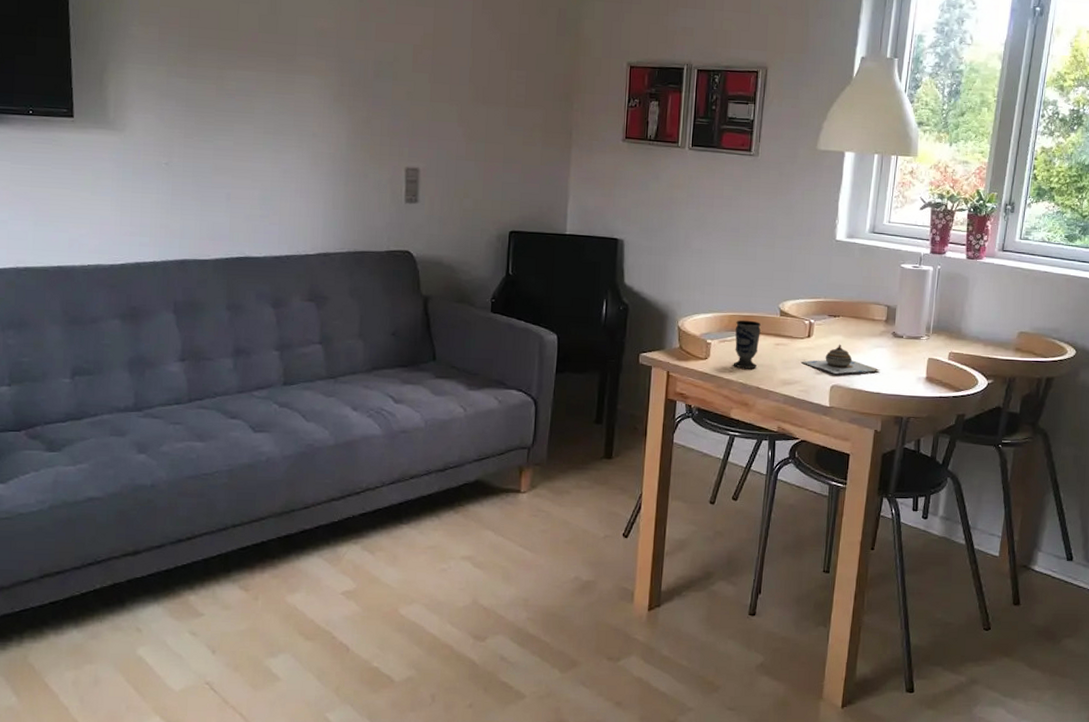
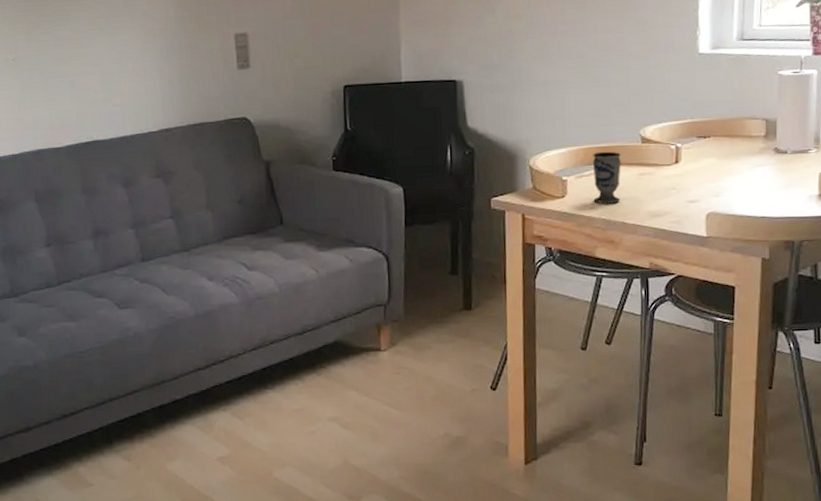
decorative bowl: present [800,344,881,374] -> none [669,167,764,201]

